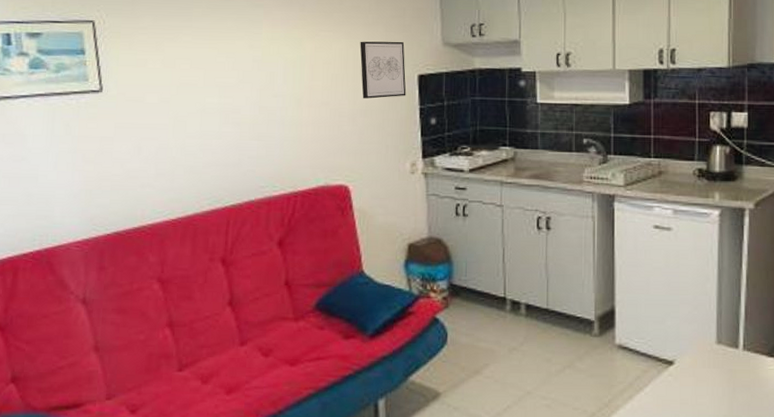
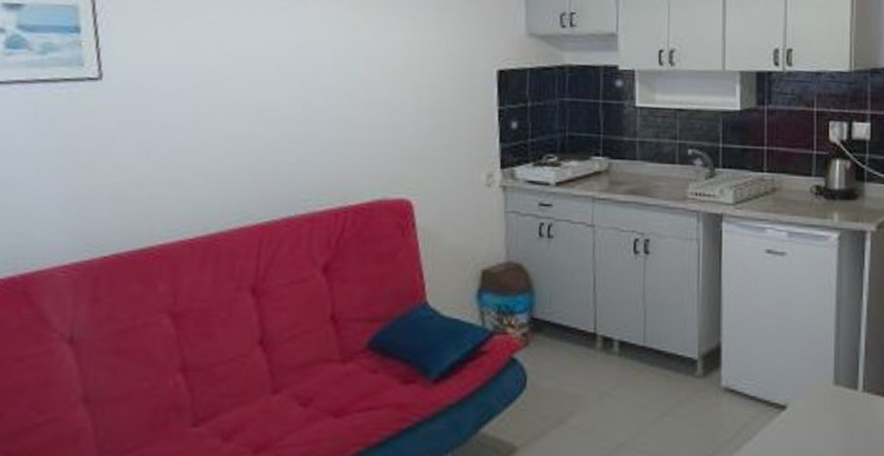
wall art: present [360,41,406,99] -> none [428,28,483,97]

